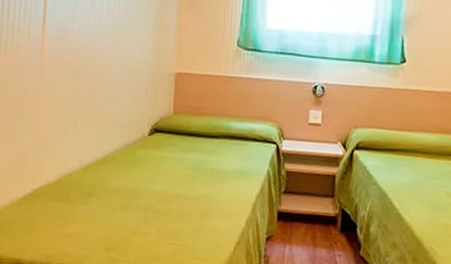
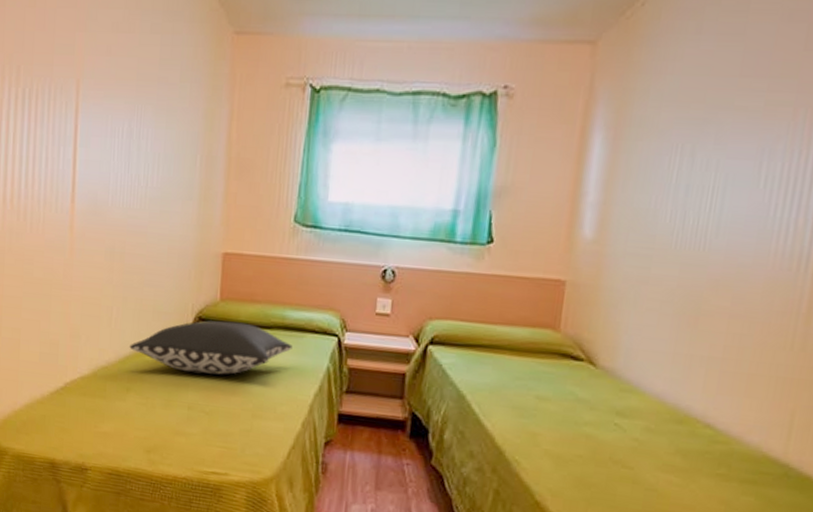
pillow: none [92,131,237,180] -> present [129,320,293,375]

